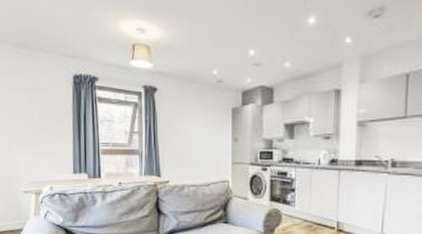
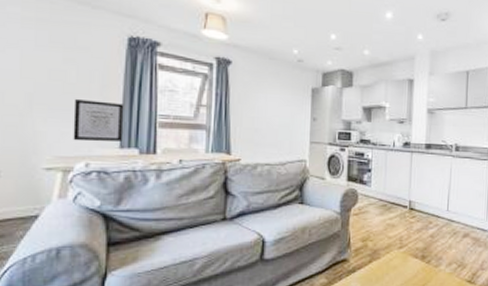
wall art: none [38,132,75,169] -> present [73,98,124,142]

